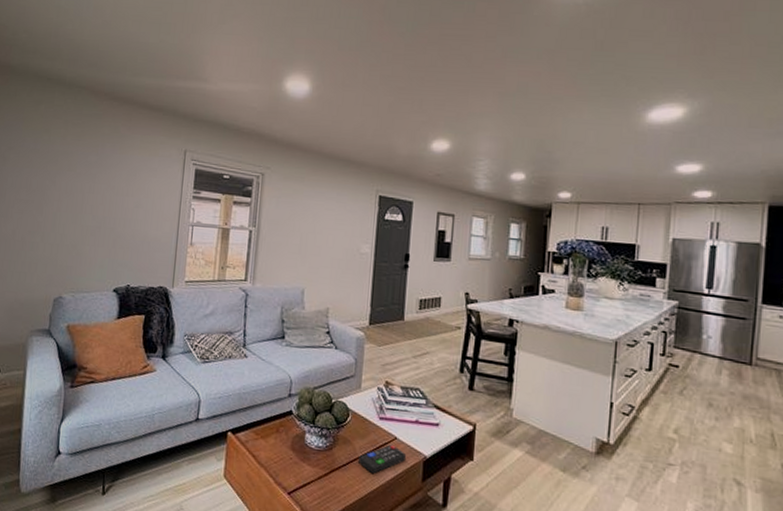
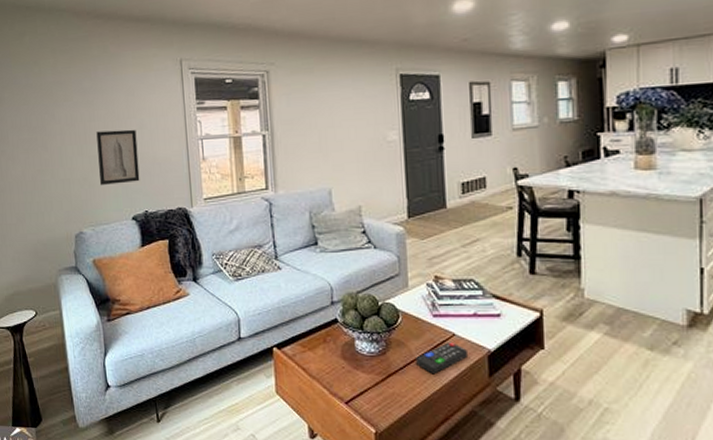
wall art: none [88,203,132,256] -> present [96,129,140,185]

